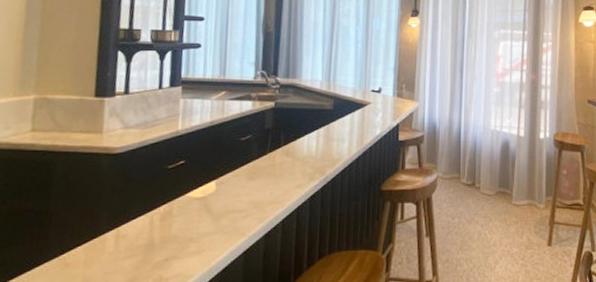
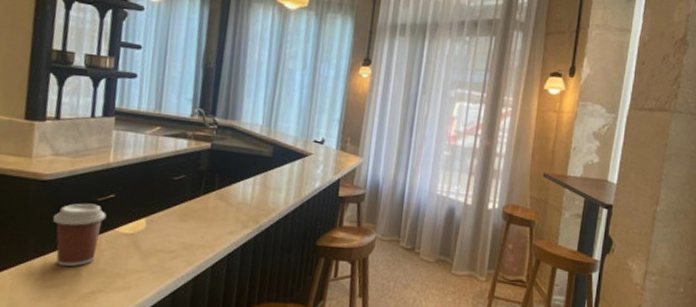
coffee cup: none [124,172,177,237] -> present [52,203,107,267]

